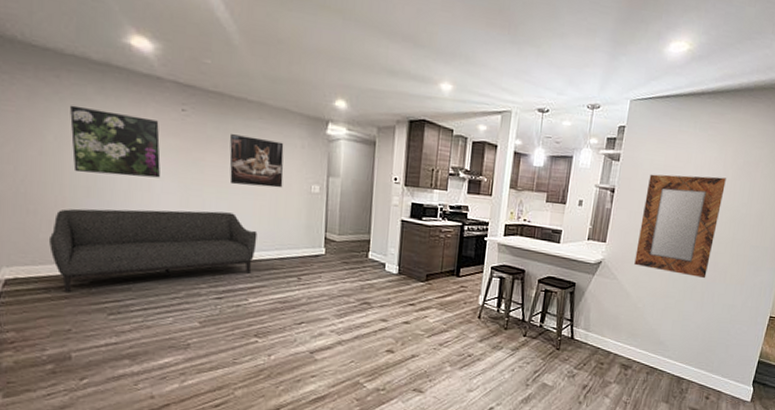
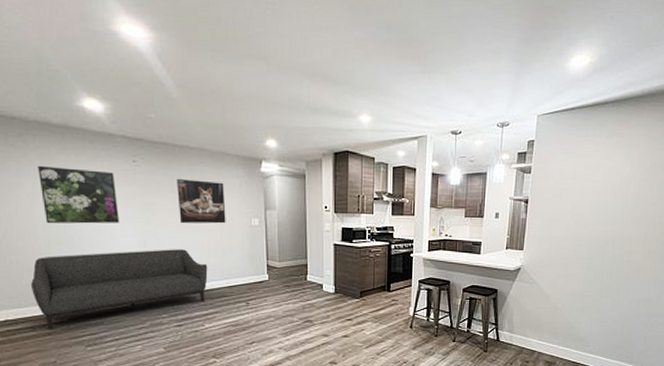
home mirror: present [634,174,726,279] -> none [551,180,634,277]

